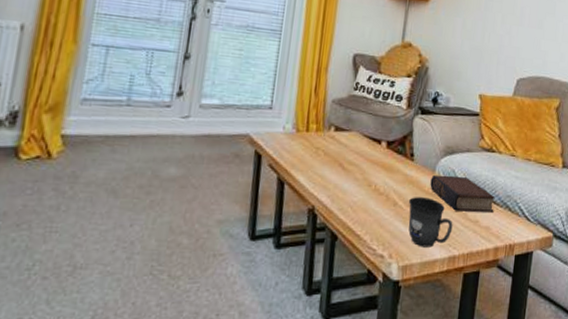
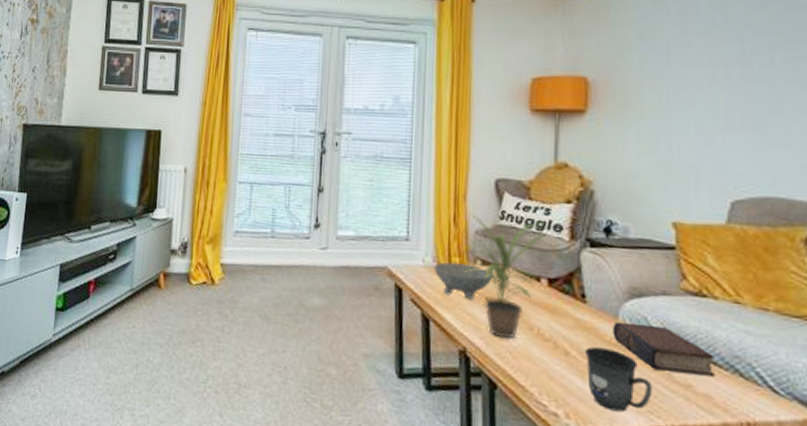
bowl: none [292,129,344,163] -> present [433,262,493,300]
potted plant: none [319,83,390,196] -> present [462,213,548,339]

